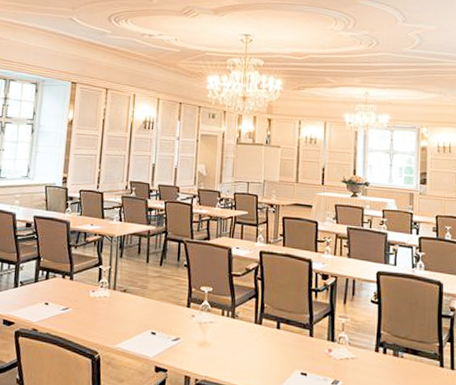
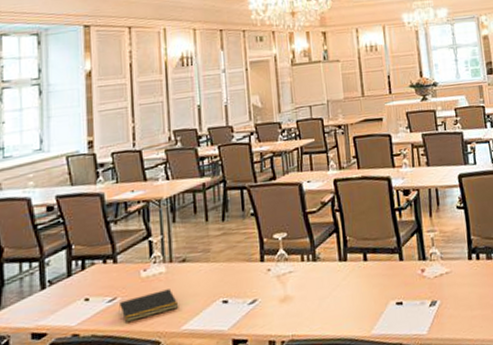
notepad: none [69,310,116,331] -> present [118,289,179,323]

